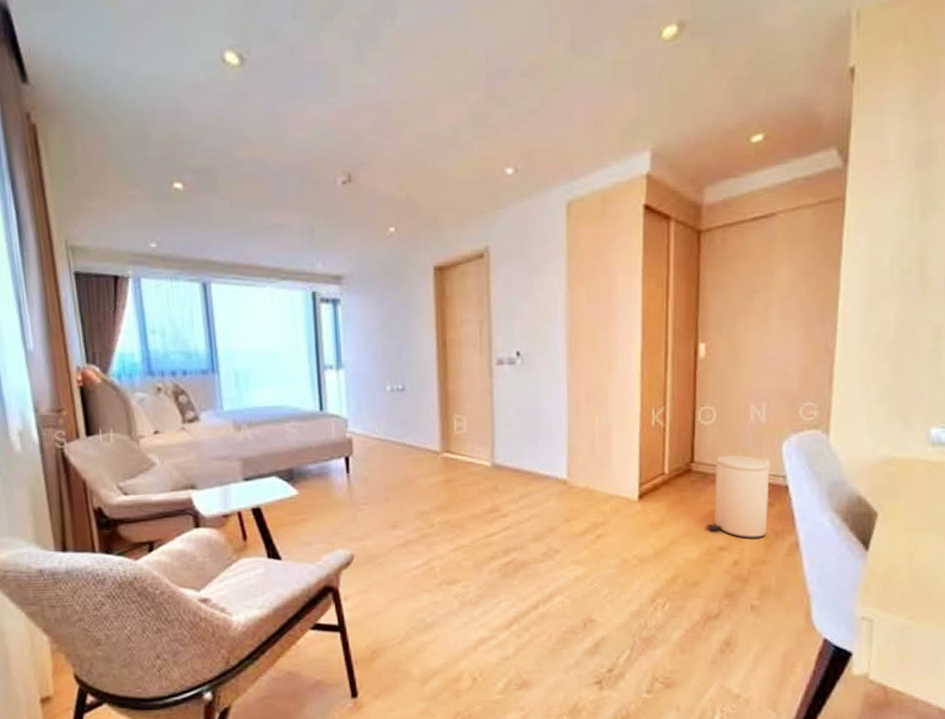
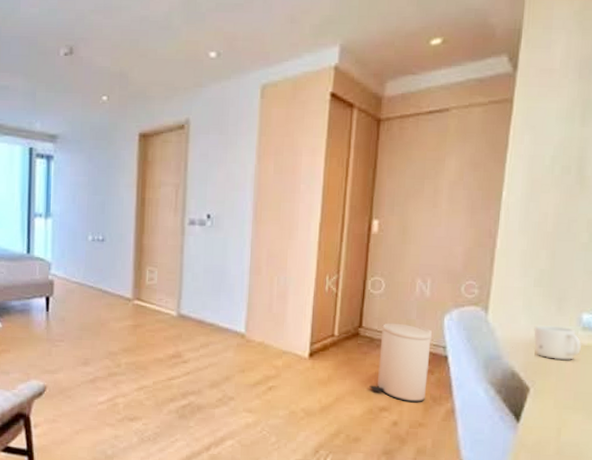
mug: none [879,443,931,480] -> present [533,325,581,360]

